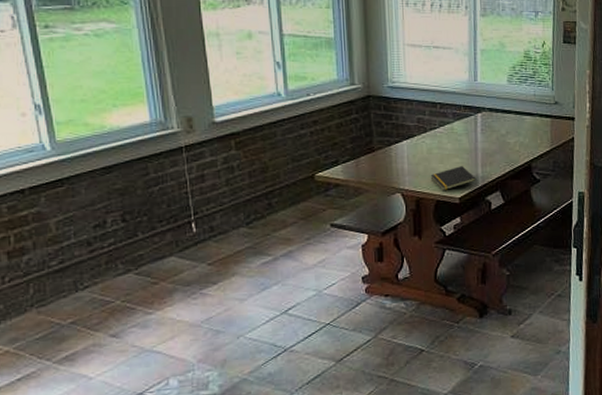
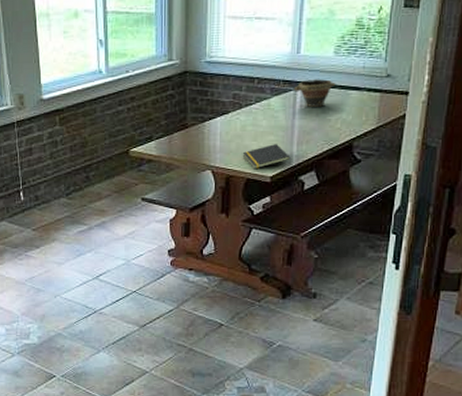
bowl: none [473,105,512,131] -> present [293,79,336,107]

